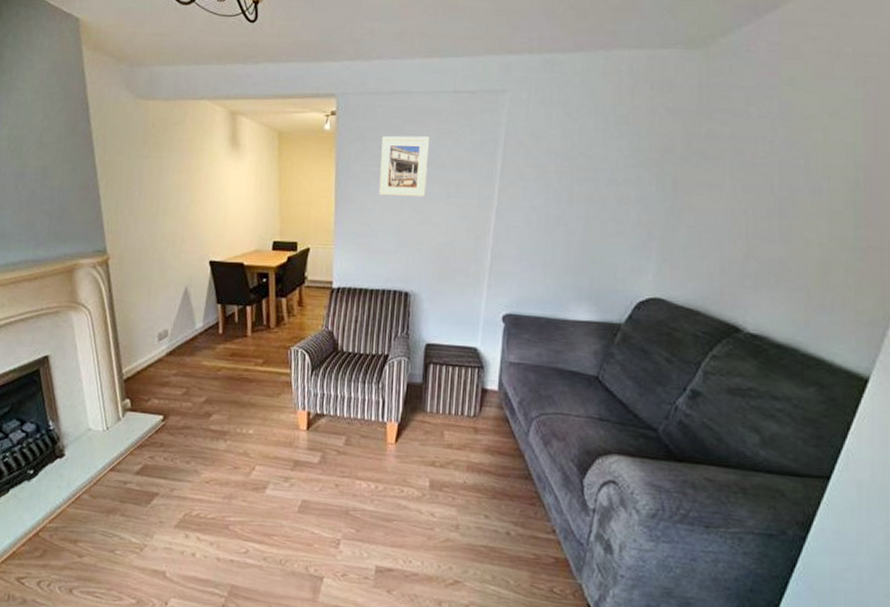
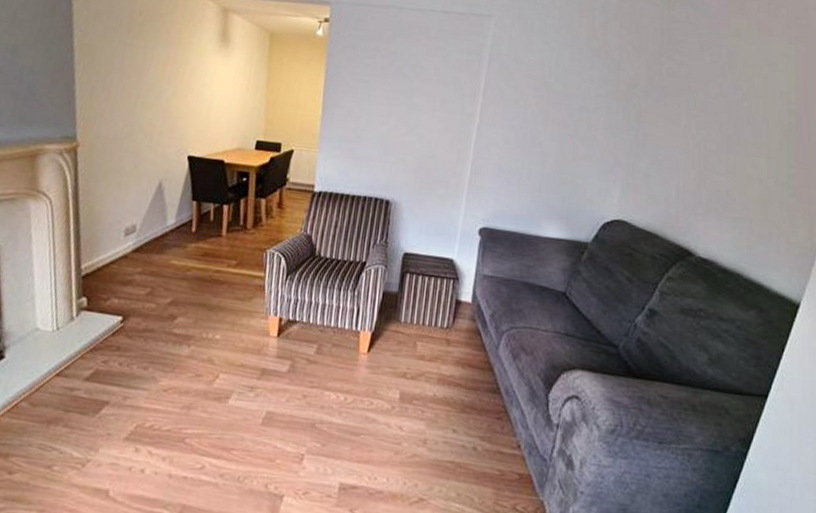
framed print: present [379,135,430,198] -> none [366,47,419,109]

